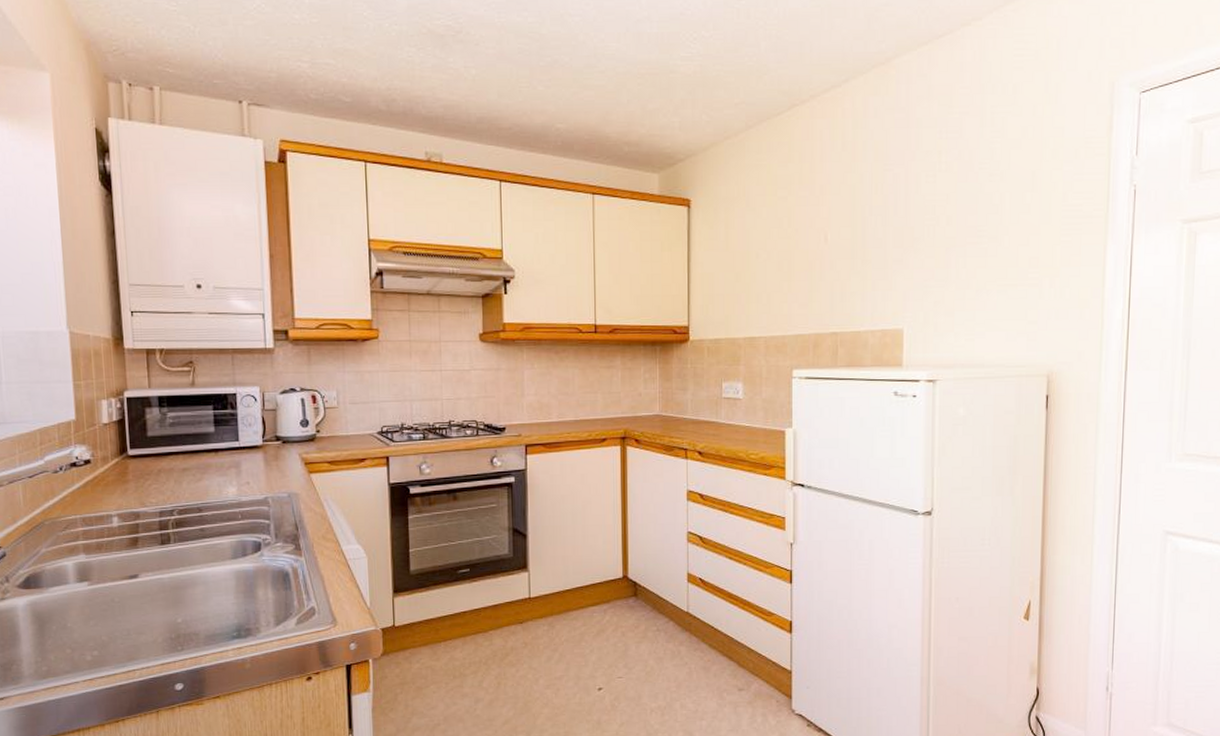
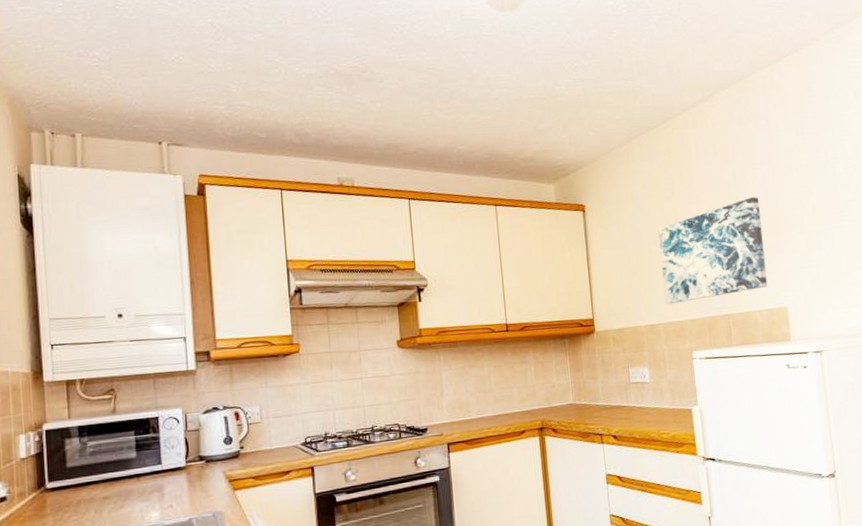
wall art: none [768,203,886,317] -> present [658,197,768,305]

